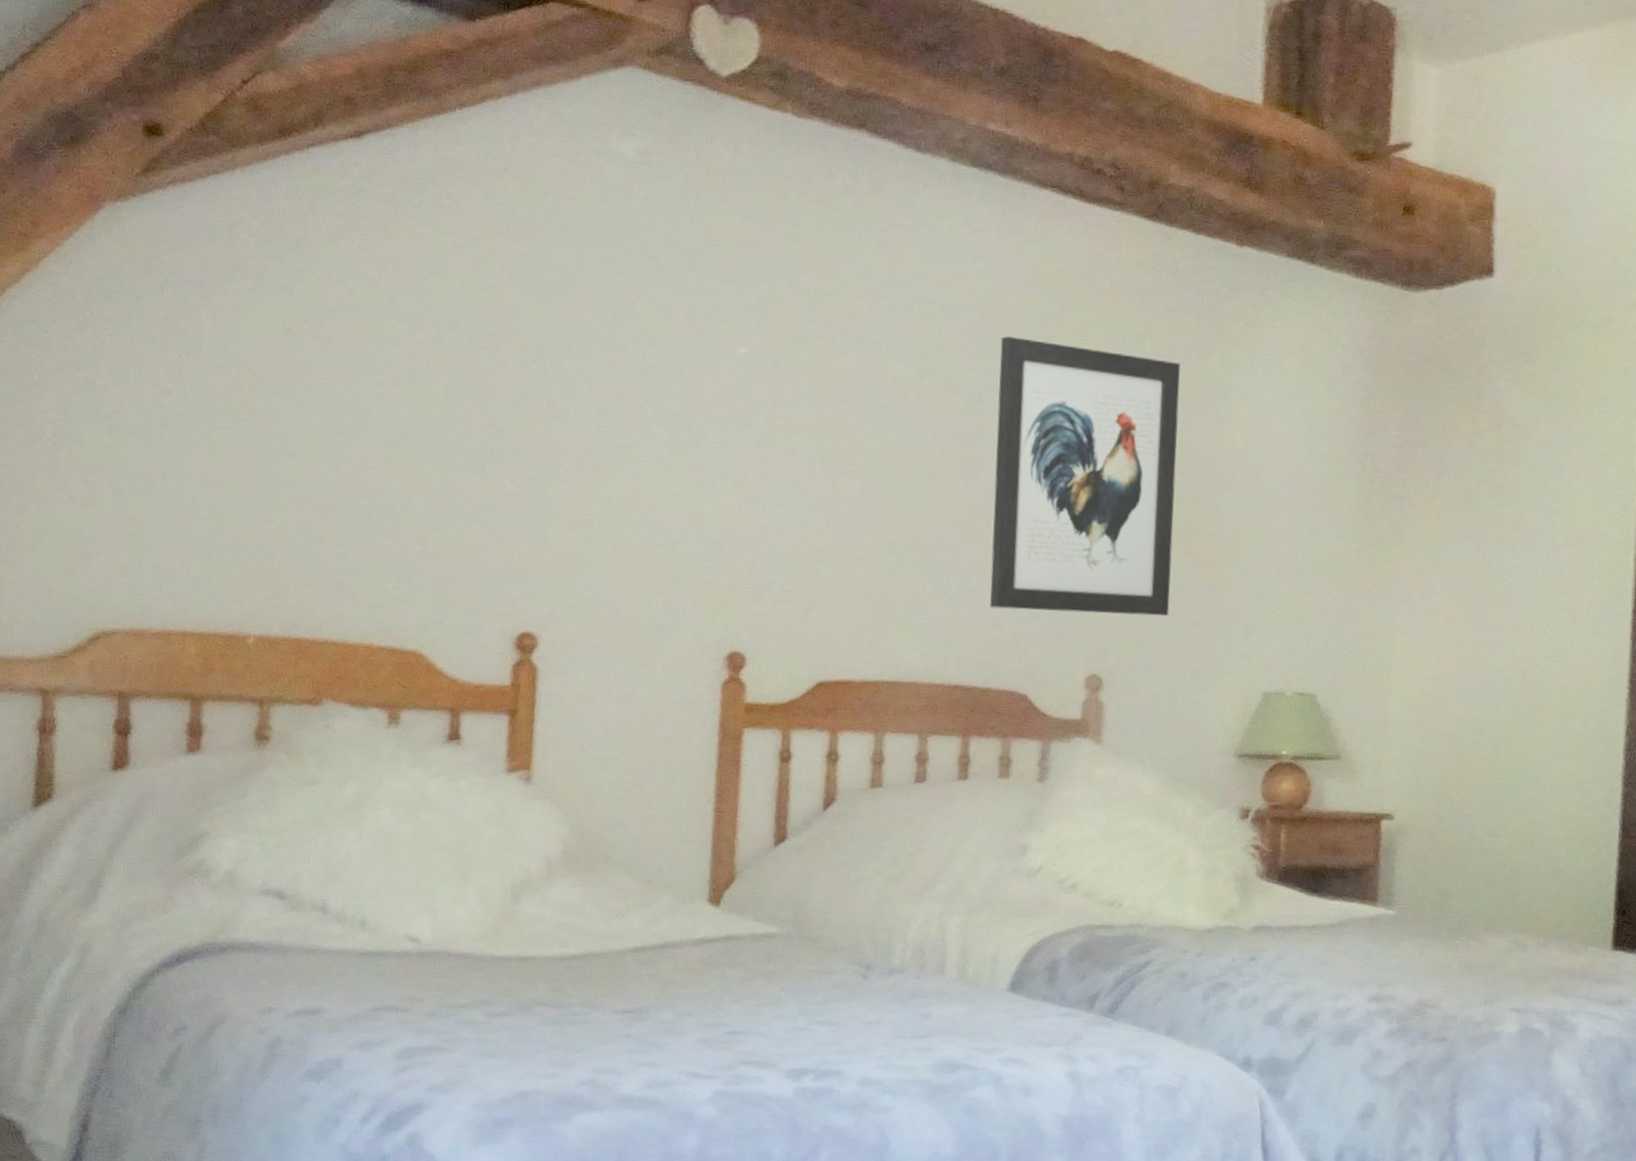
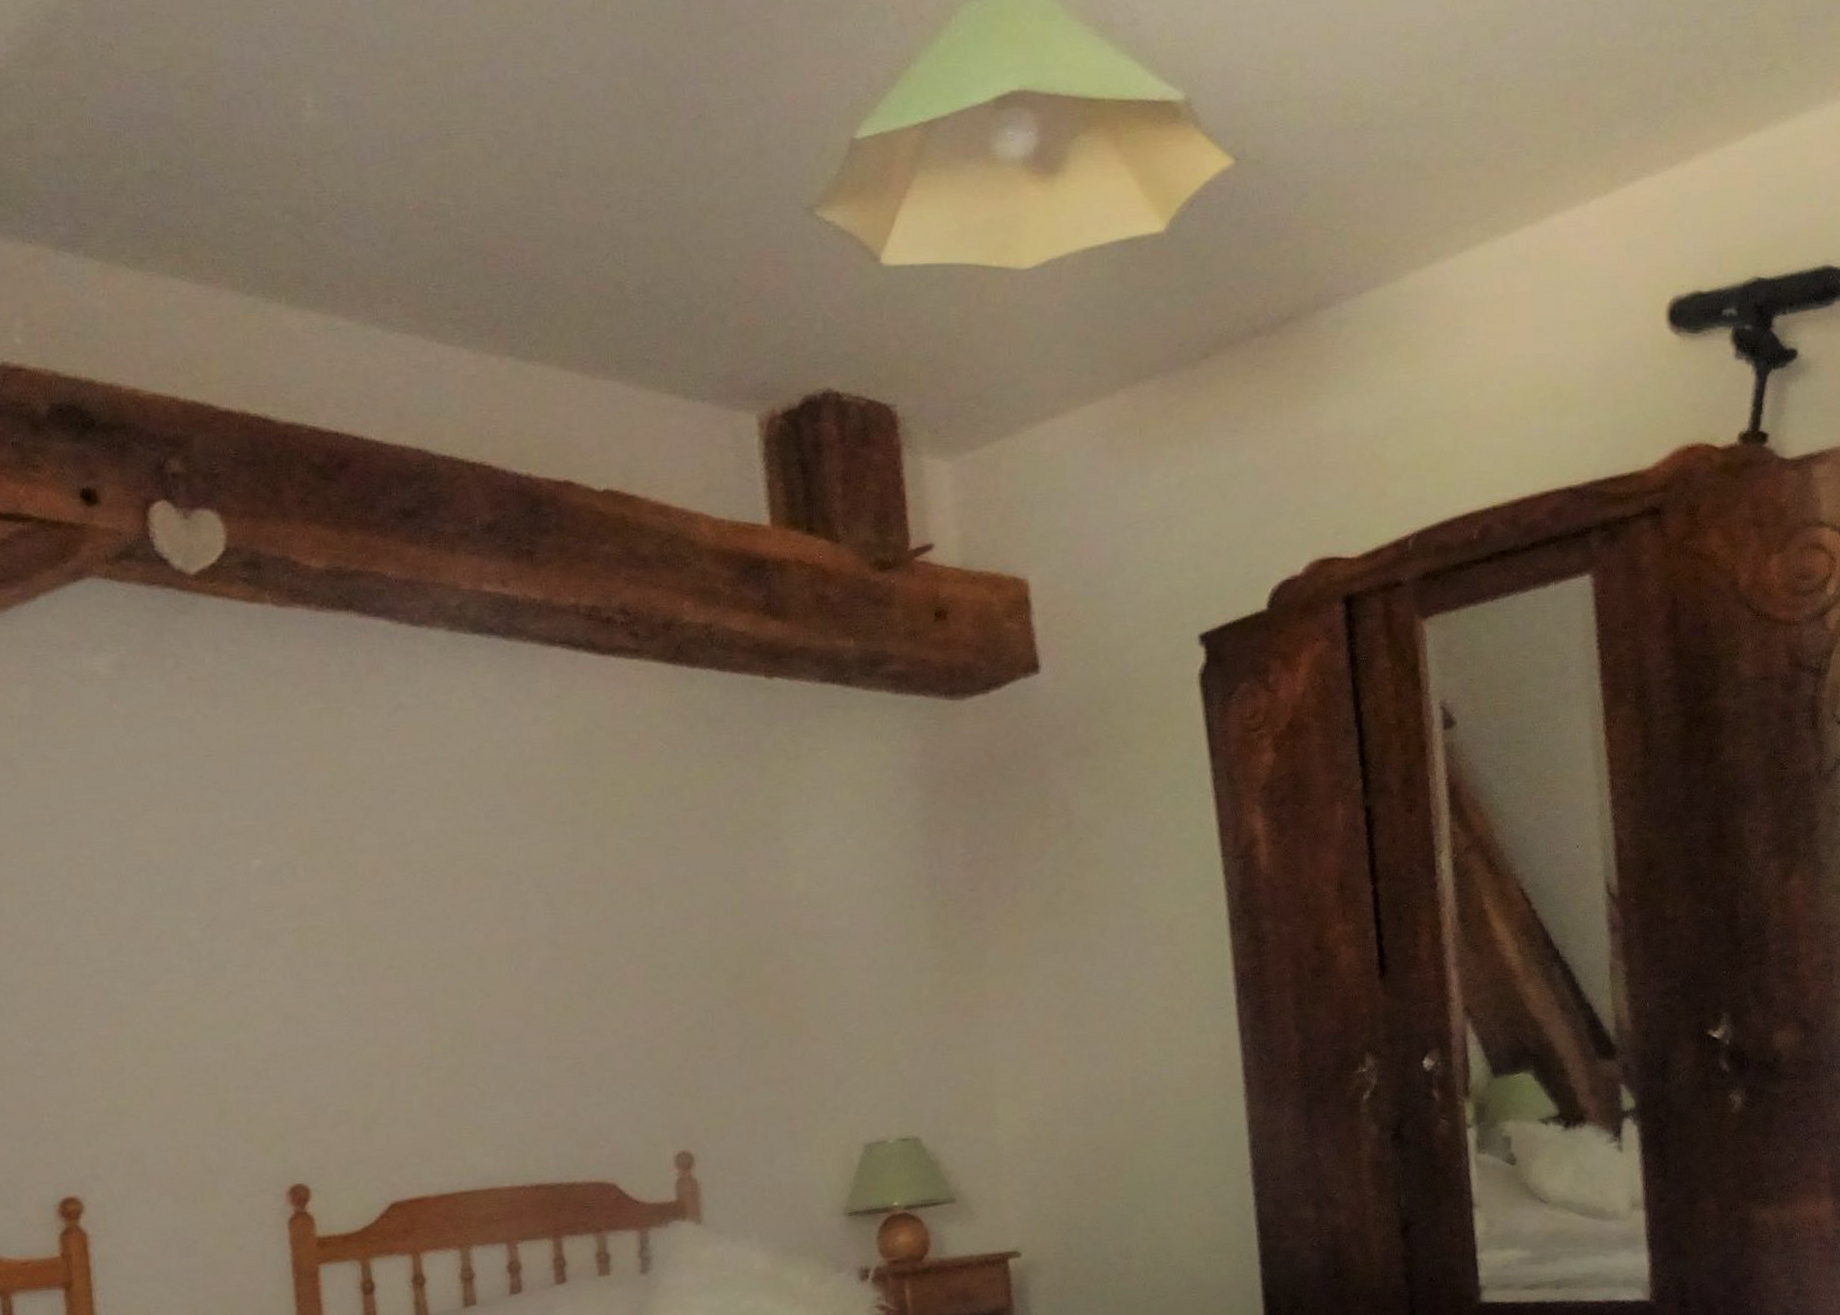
wall art: present [990,336,1180,617] -> none [531,807,753,1098]

